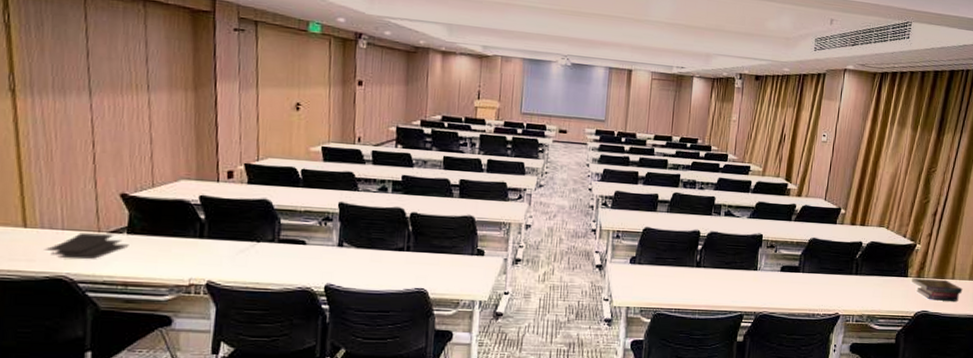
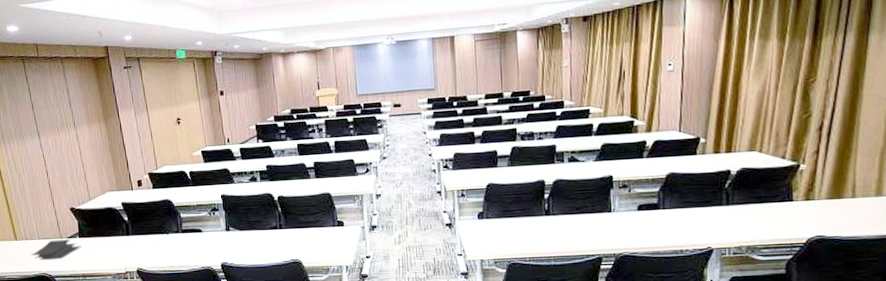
books: present [912,278,963,301] -> none [799,199,869,224]

